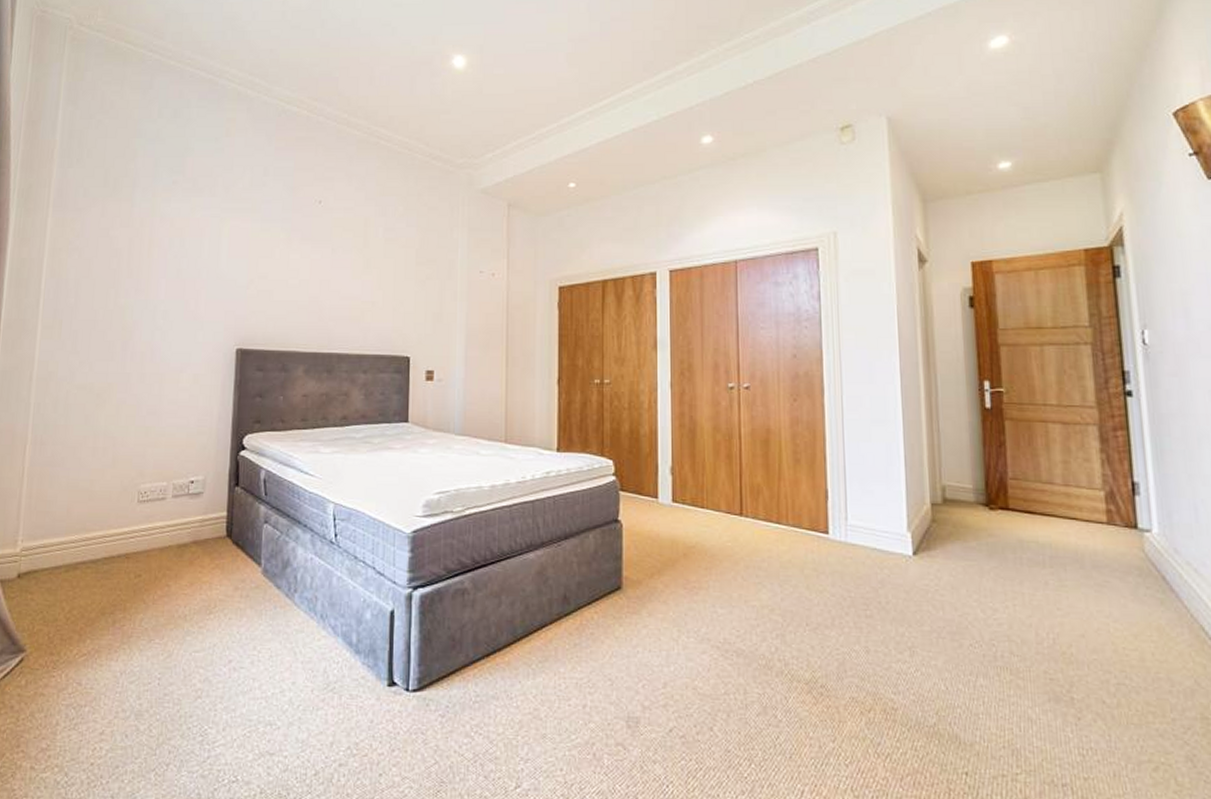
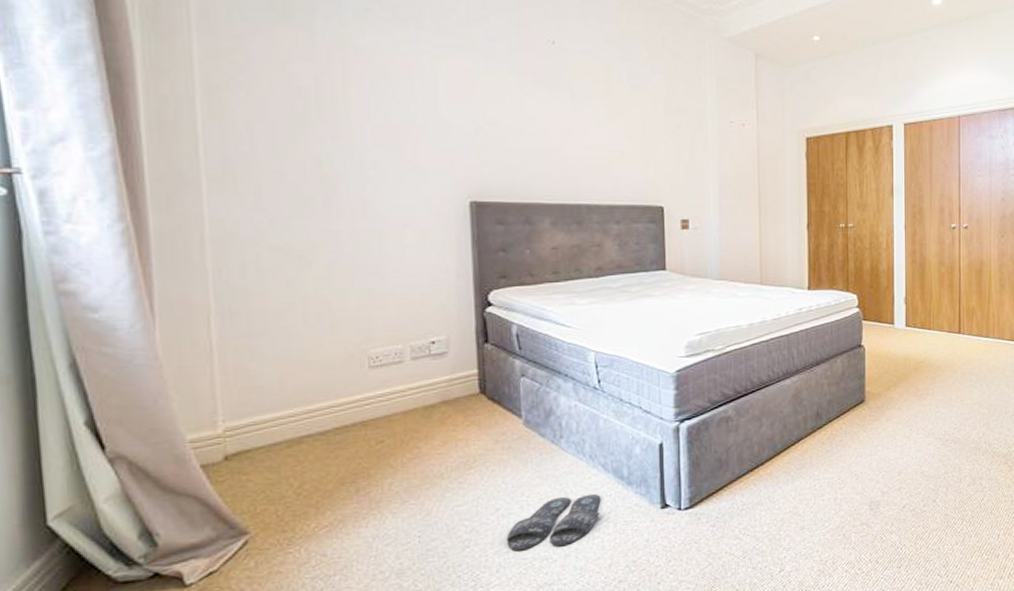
slippers: none [235,656,328,713] -> present [506,493,601,552]

